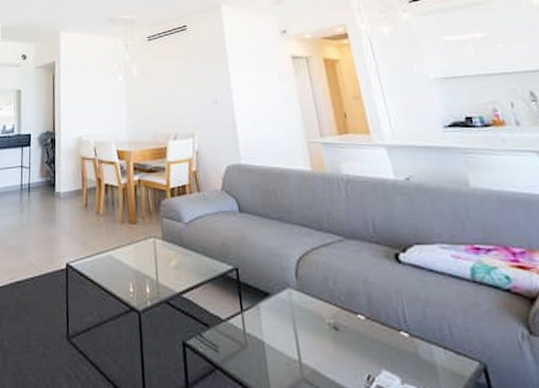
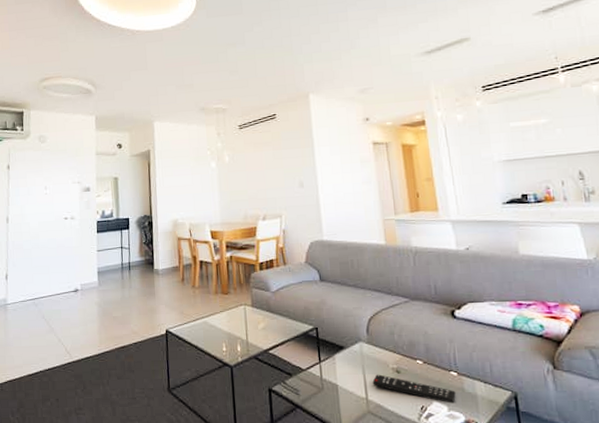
remote control: none [305,330,409,374] -> present [372,374,456,404]

